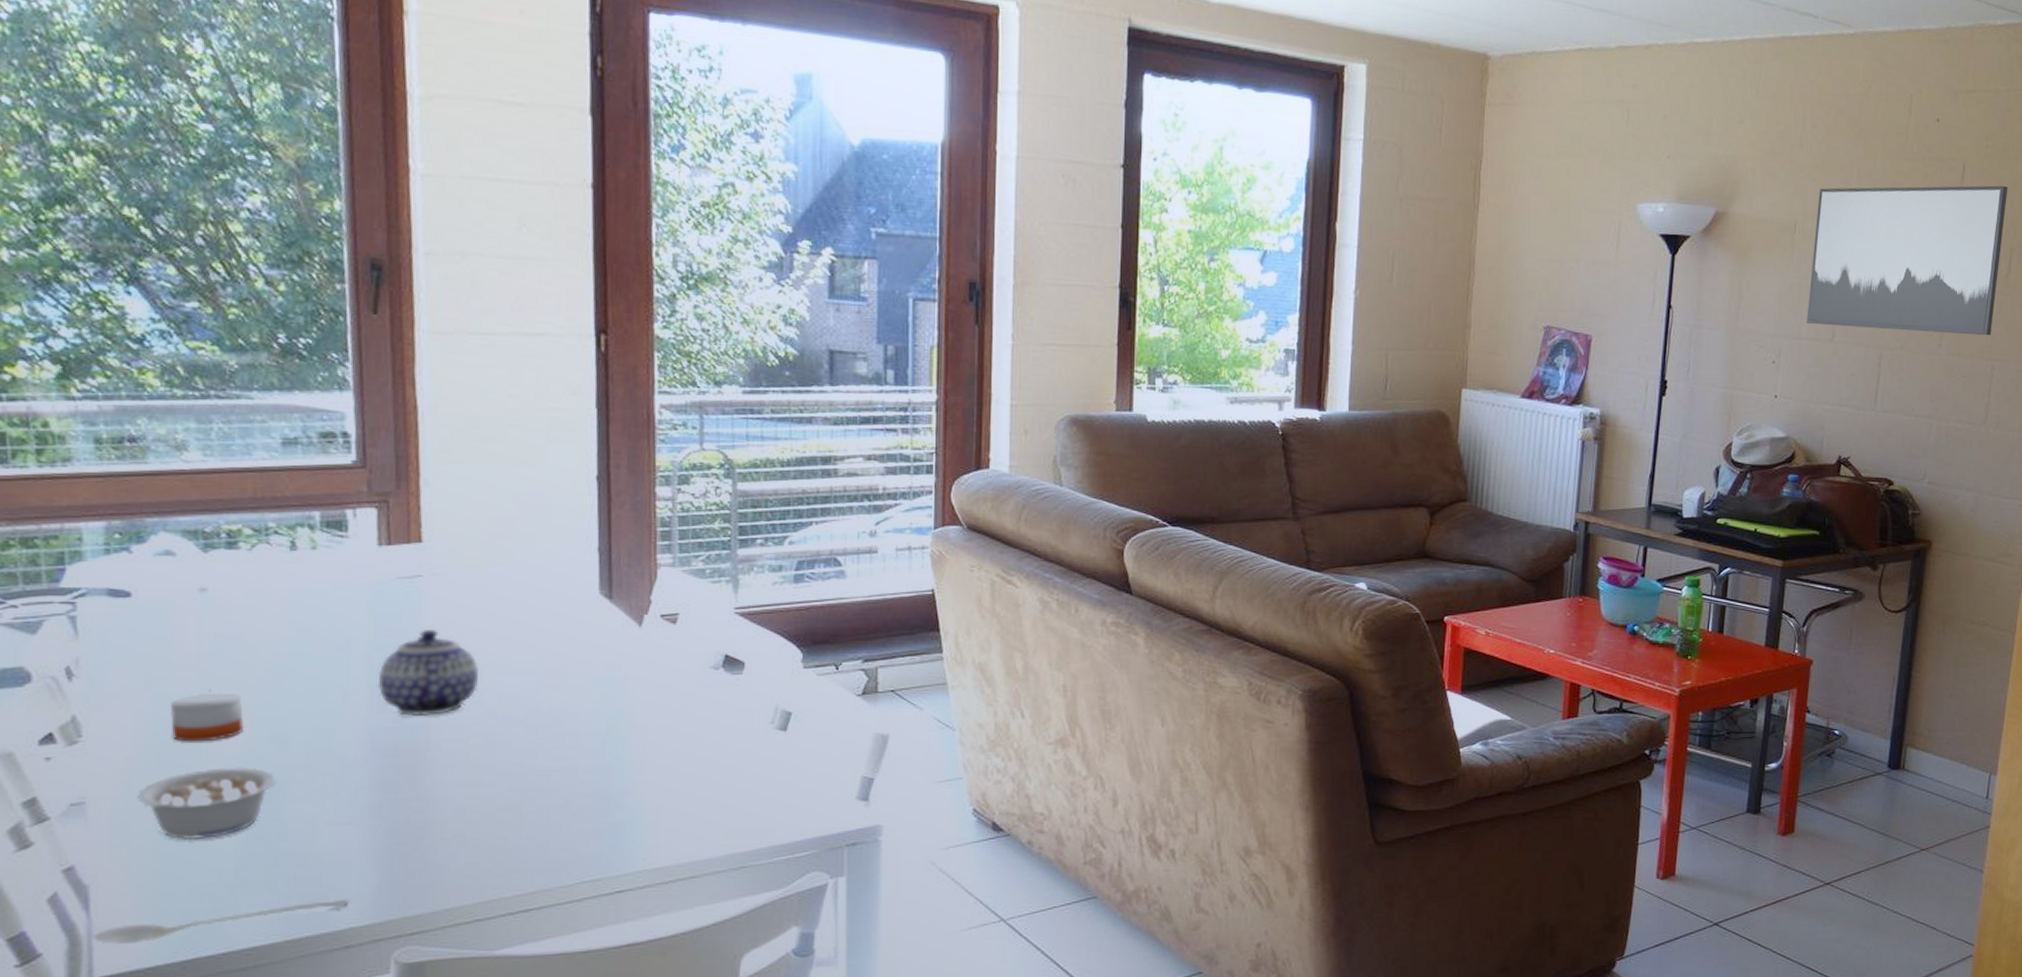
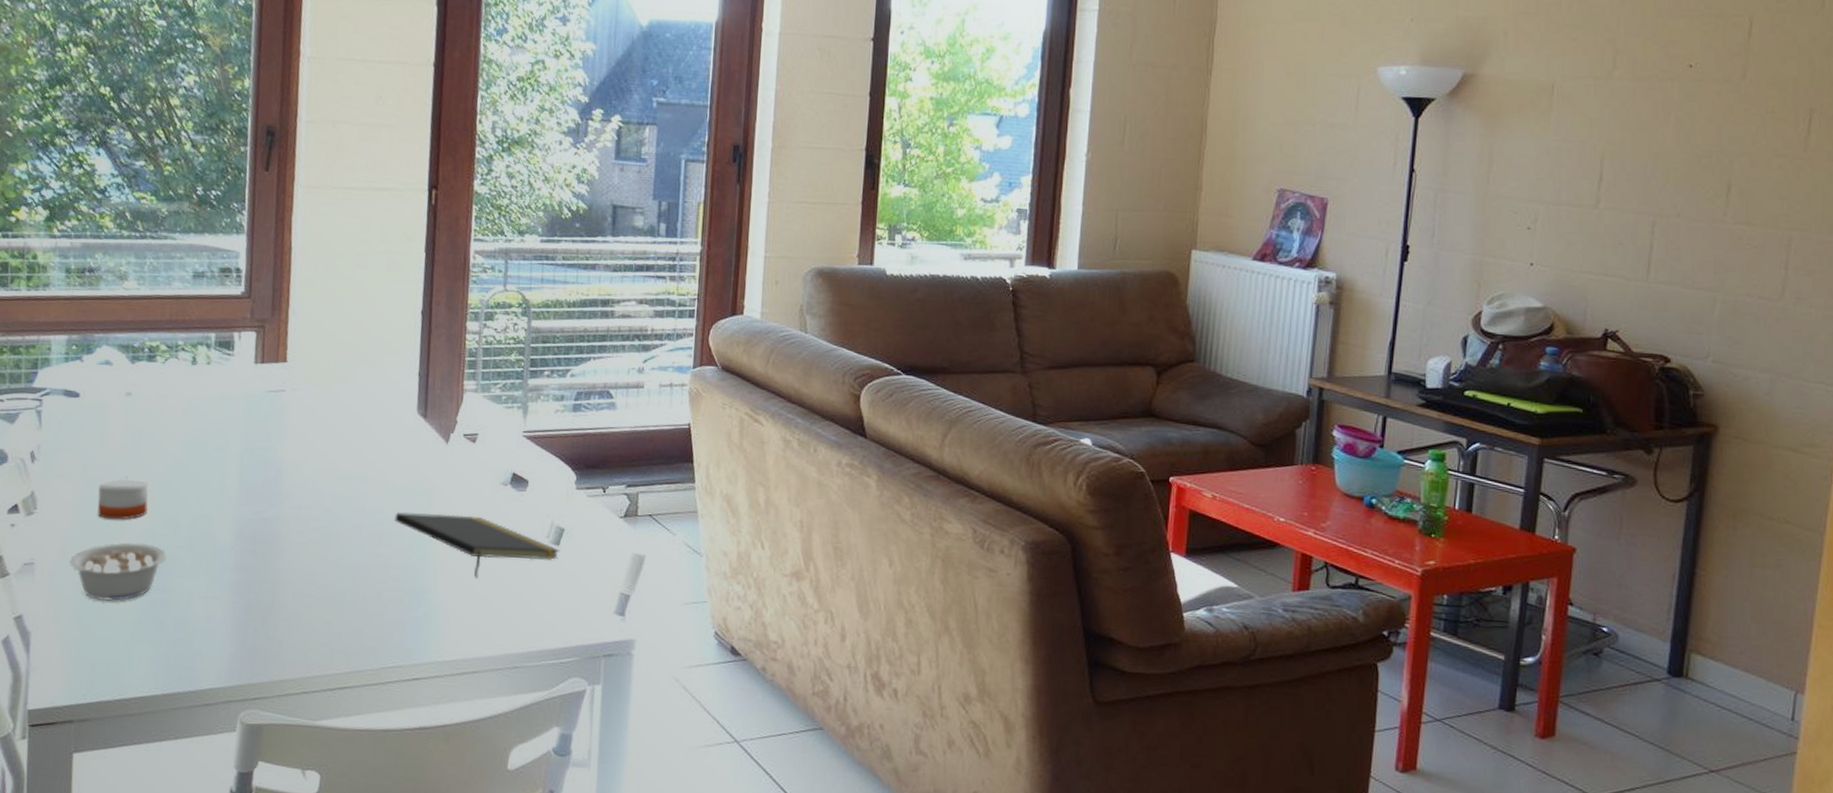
stirrer: present [92,898,350,945] -> none [29,662,212,685]
teapot: present [377,630,480,716] -> none [245,436,322,511]
notepad: none [578,705,788,774] -> present [393,512,560,578]
wall art: present [1807,185,2008,336] -> none [1567,42,1806,204]

